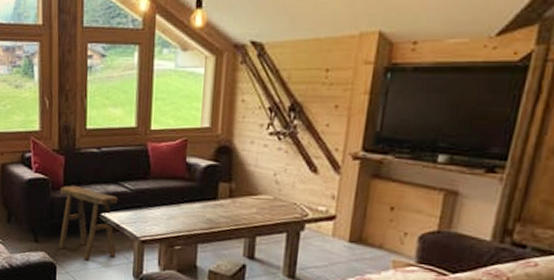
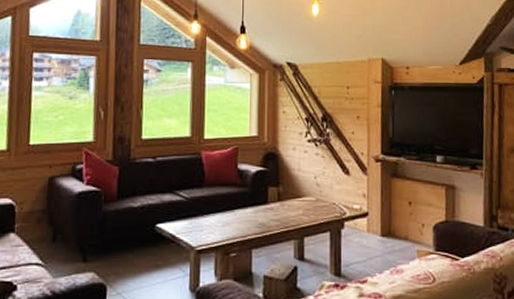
stool: present [59,185,118,259] -> none [110,196,174,276]

